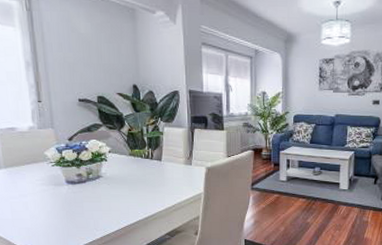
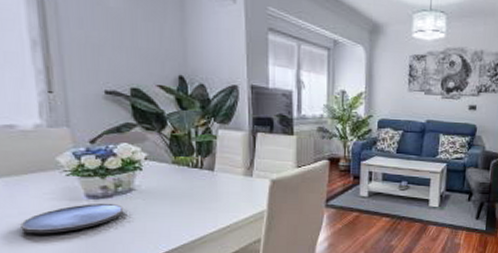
plate: none [20,187,94,211] -> present [20,203,124,234]

